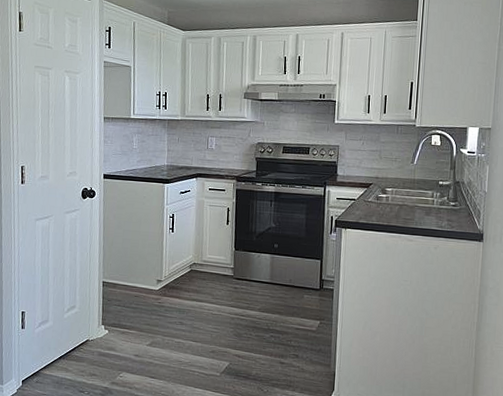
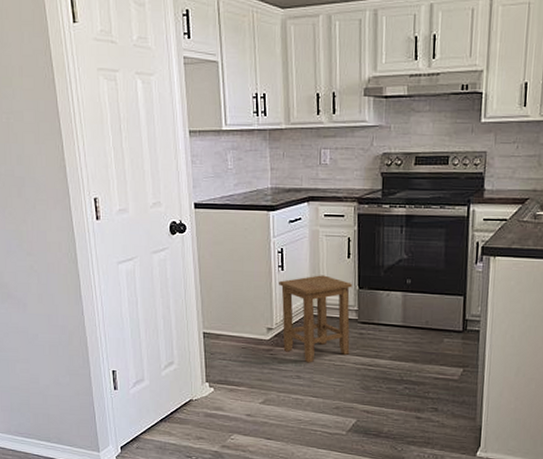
stool: none [169,237,230,312] -> present [279,275,353,363]

